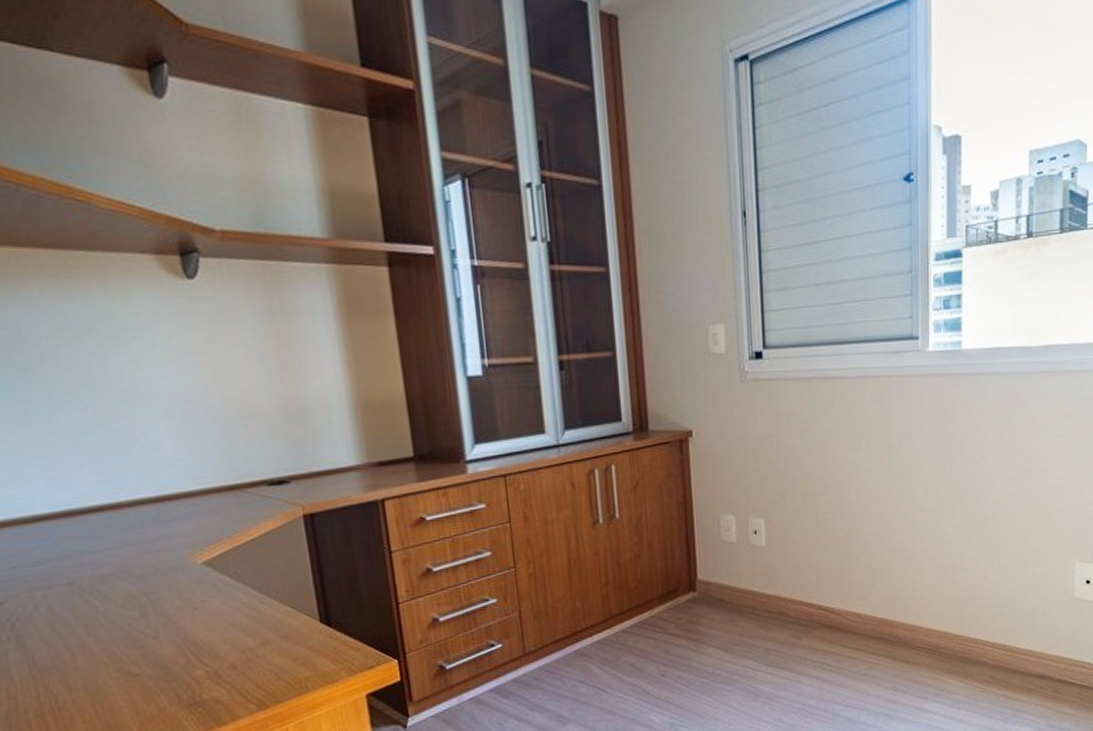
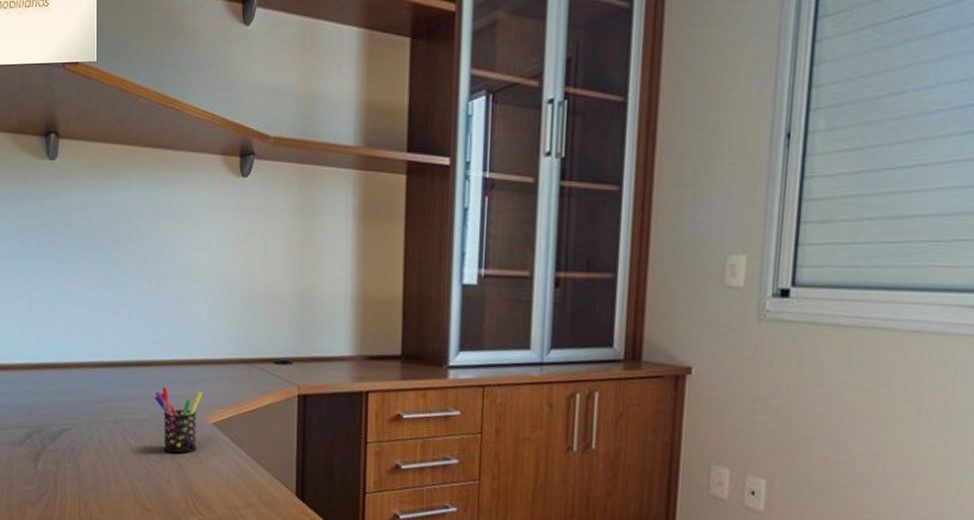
pen holder: none [117,529,187,606] -> present [155,386,203,453]

